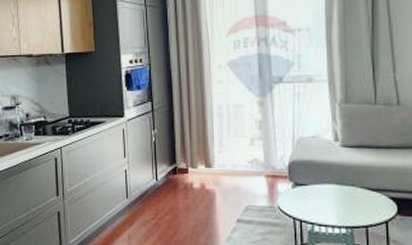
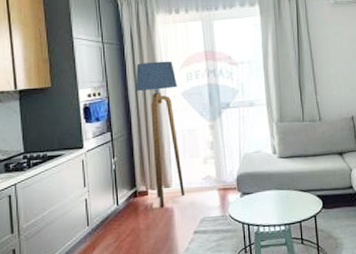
floor lamp: none [178,26,227,189] -> present [135,61,184,208]

